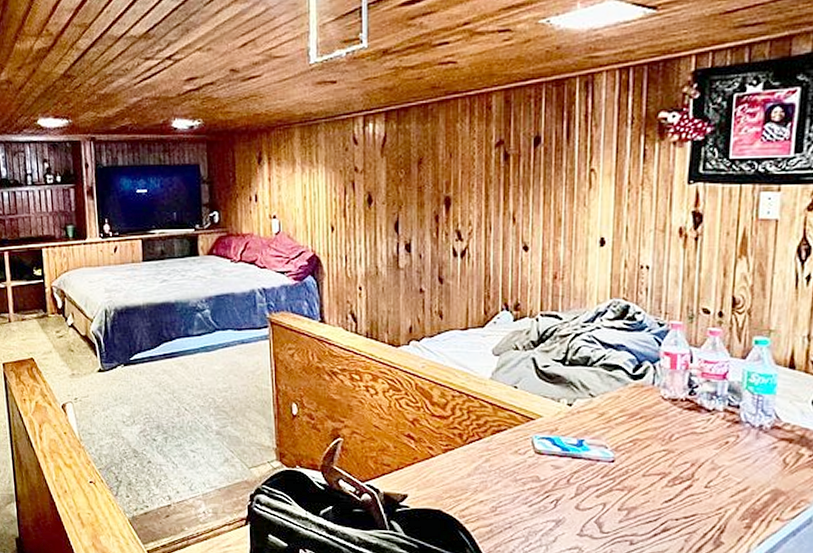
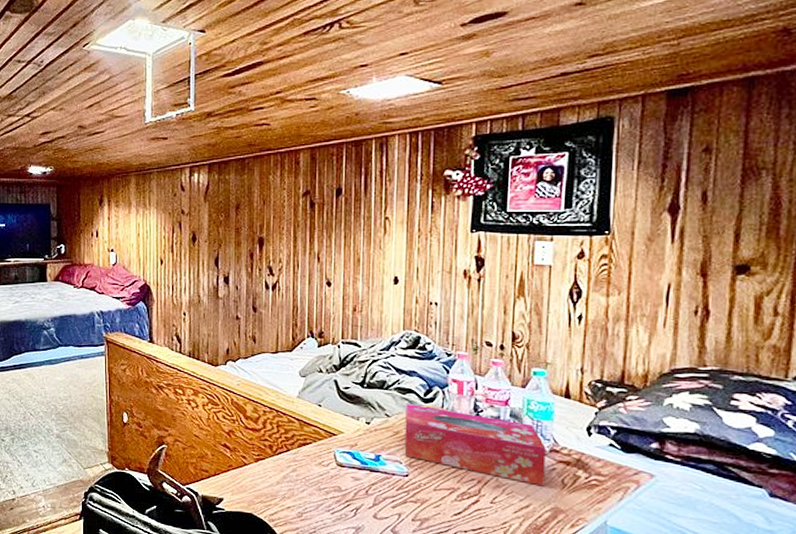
tissue box: none [610,382,767,467] -> present [404,404,546,487]

